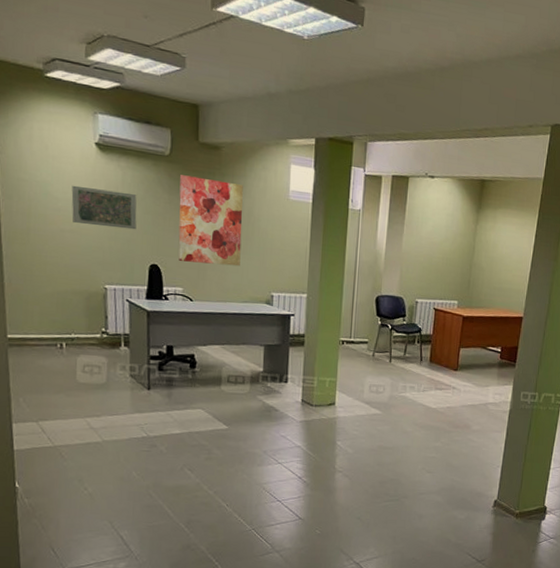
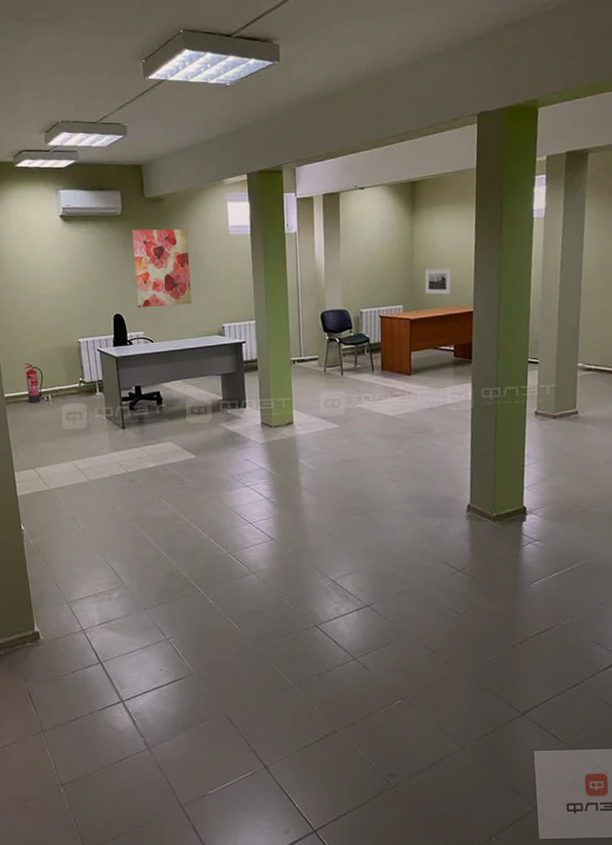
fire extinguisher: none [35,303,58,350] -> present [24,363,44,404]
road map: present [71,185,137,230] -> none [44,254,100,289]
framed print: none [480,269,508,297] -> present [424,268,451,295]

